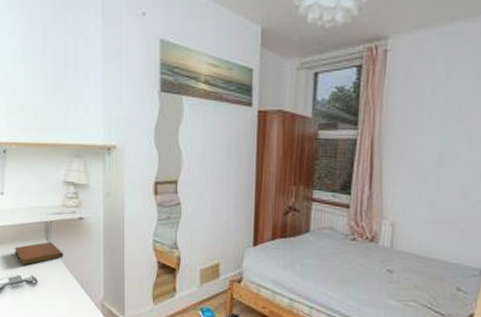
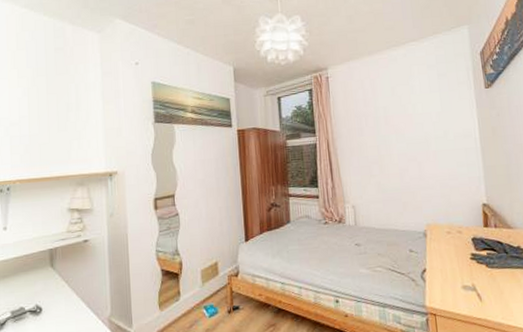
notebook: present [15,242,64,266] -> none [18,268,70,296]

